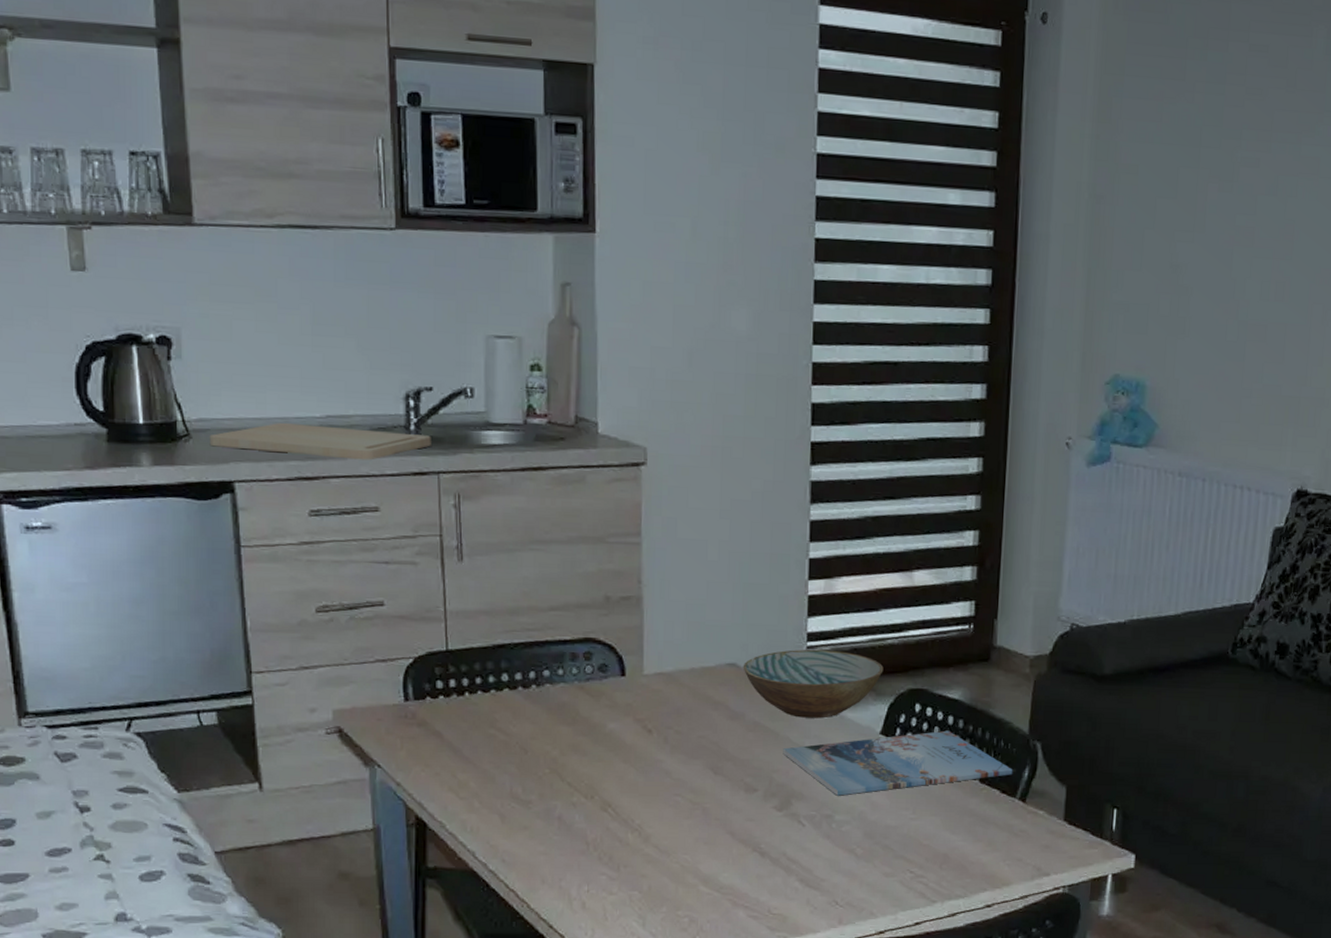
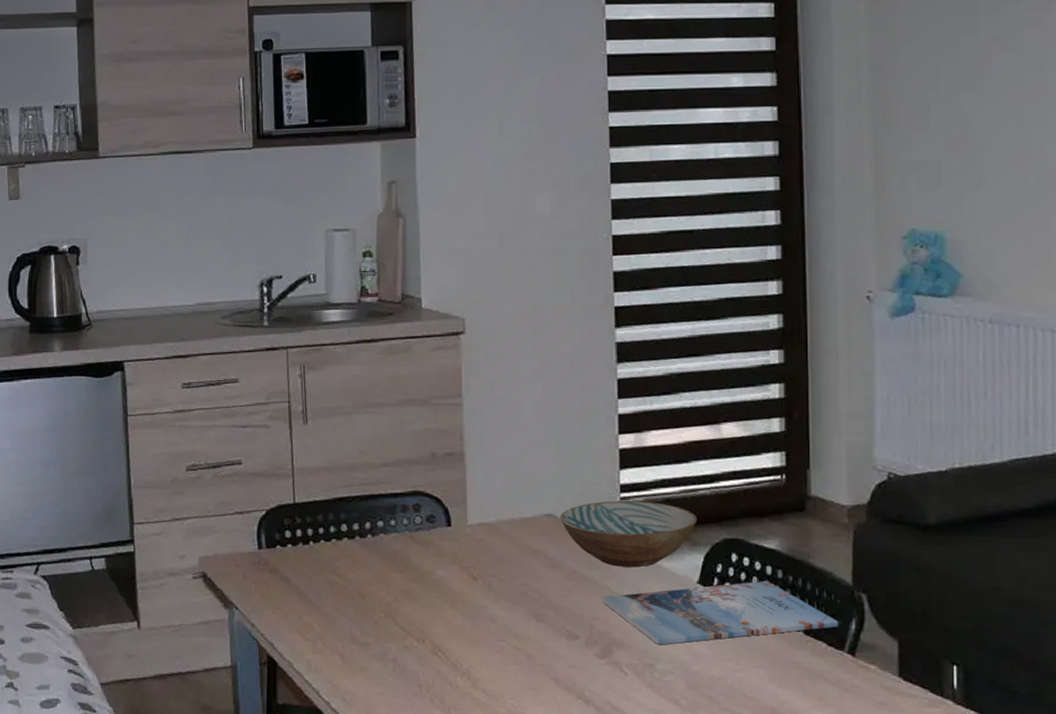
cutting board: present [209,422,431,461] -> none [106,310,281,339]

